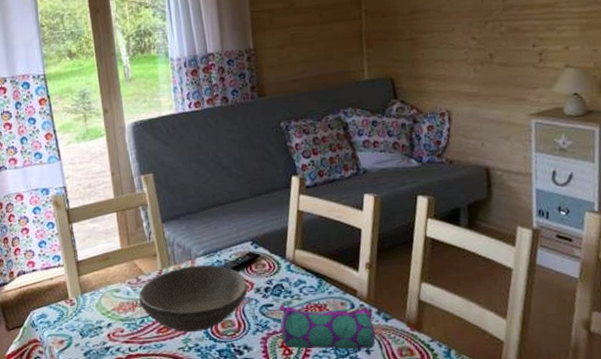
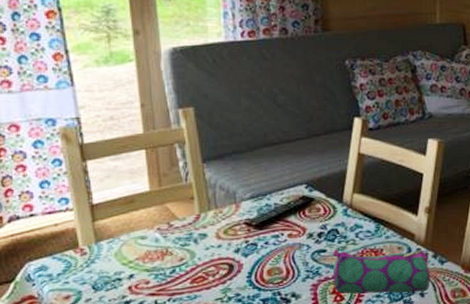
bowl: present [139,264,248,333] -> none [170,208,299,282]

